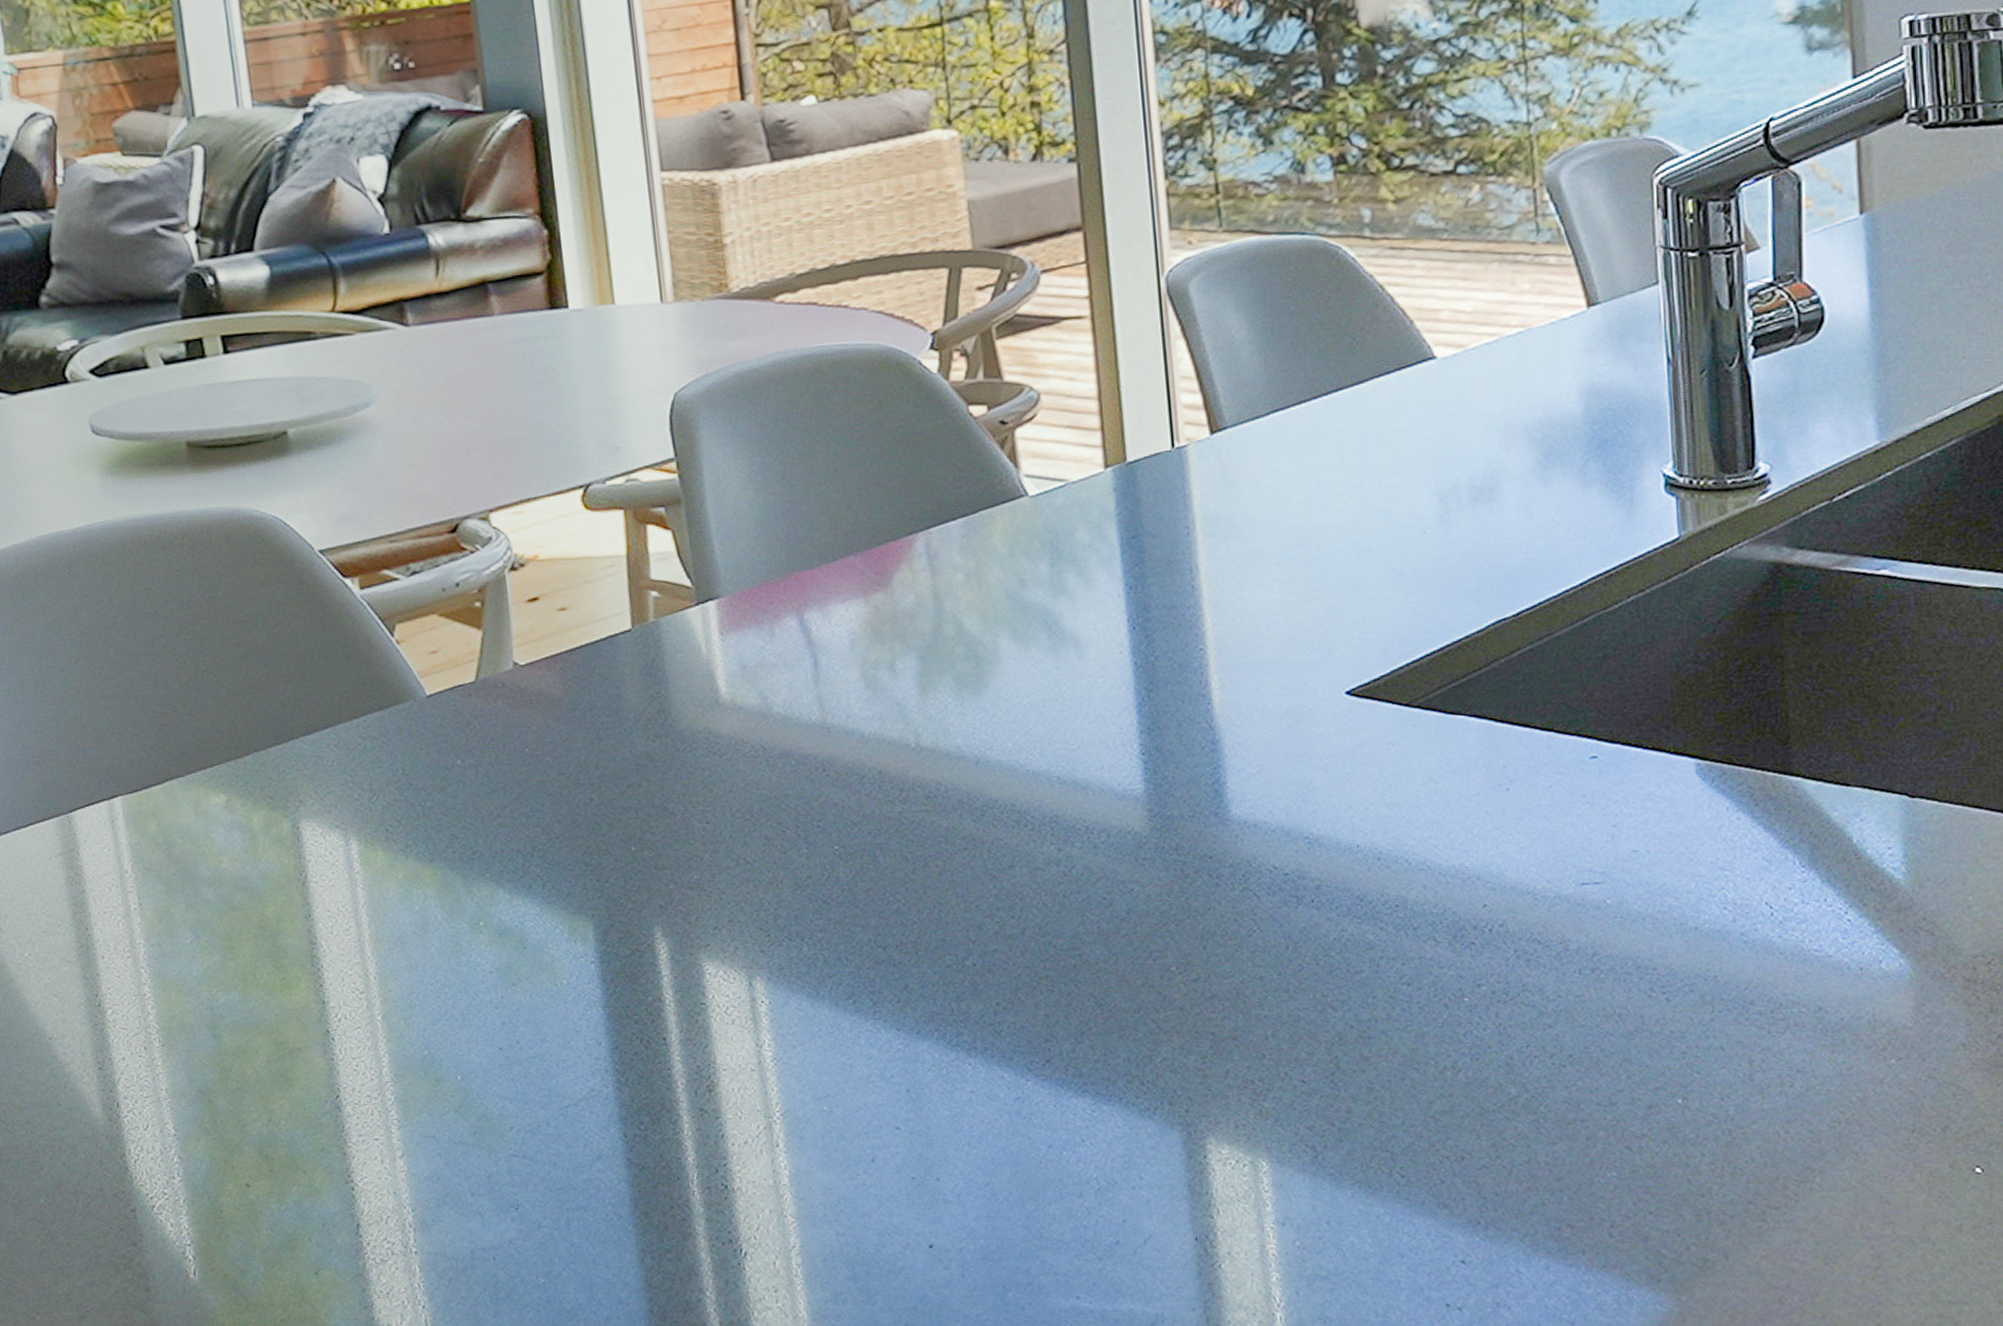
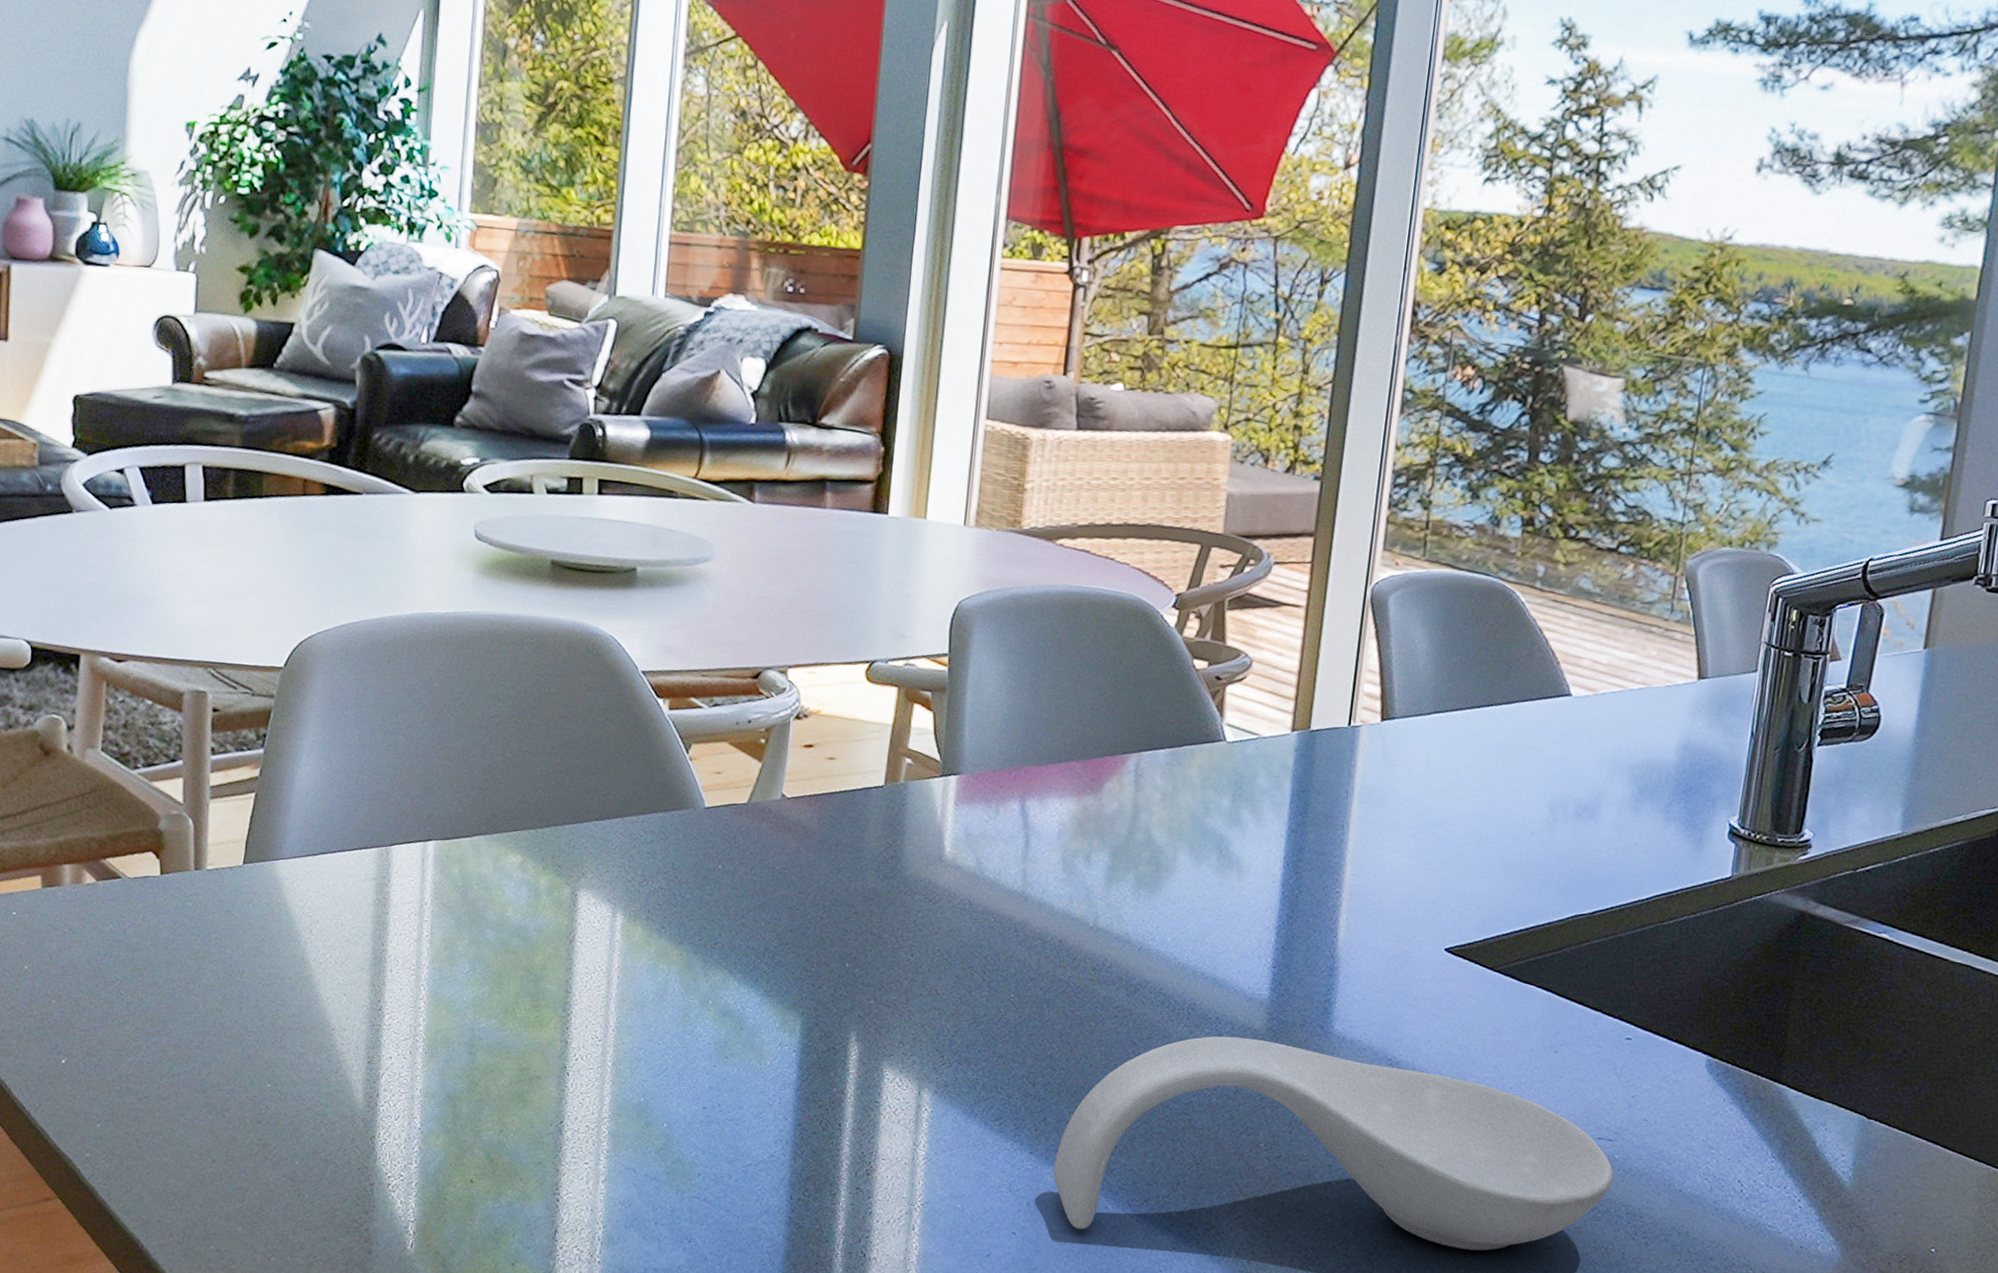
spoon rest: none [928,843,1610,1110] -> present [1053,1036,1613,1251]

